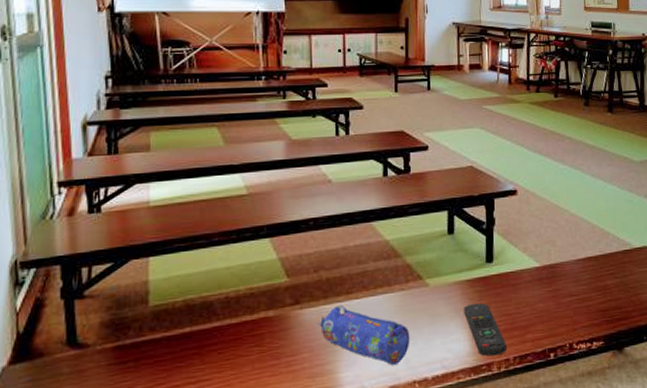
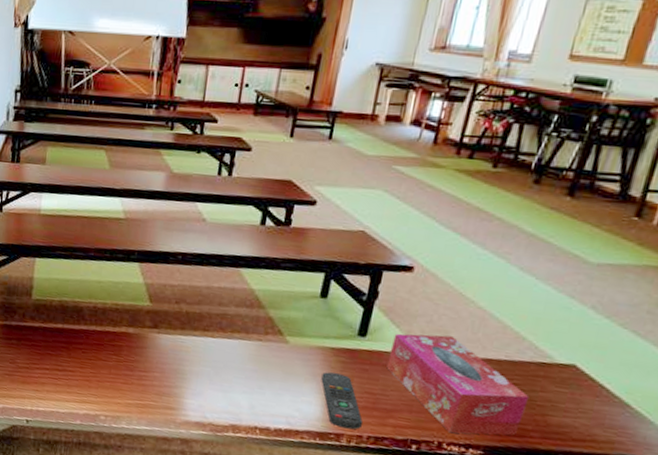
pencil case: present [319,304,410,365] -> none [172,338,260,407]
tissue box: none [514,244,624,333] -> present [386,333,530,436]

